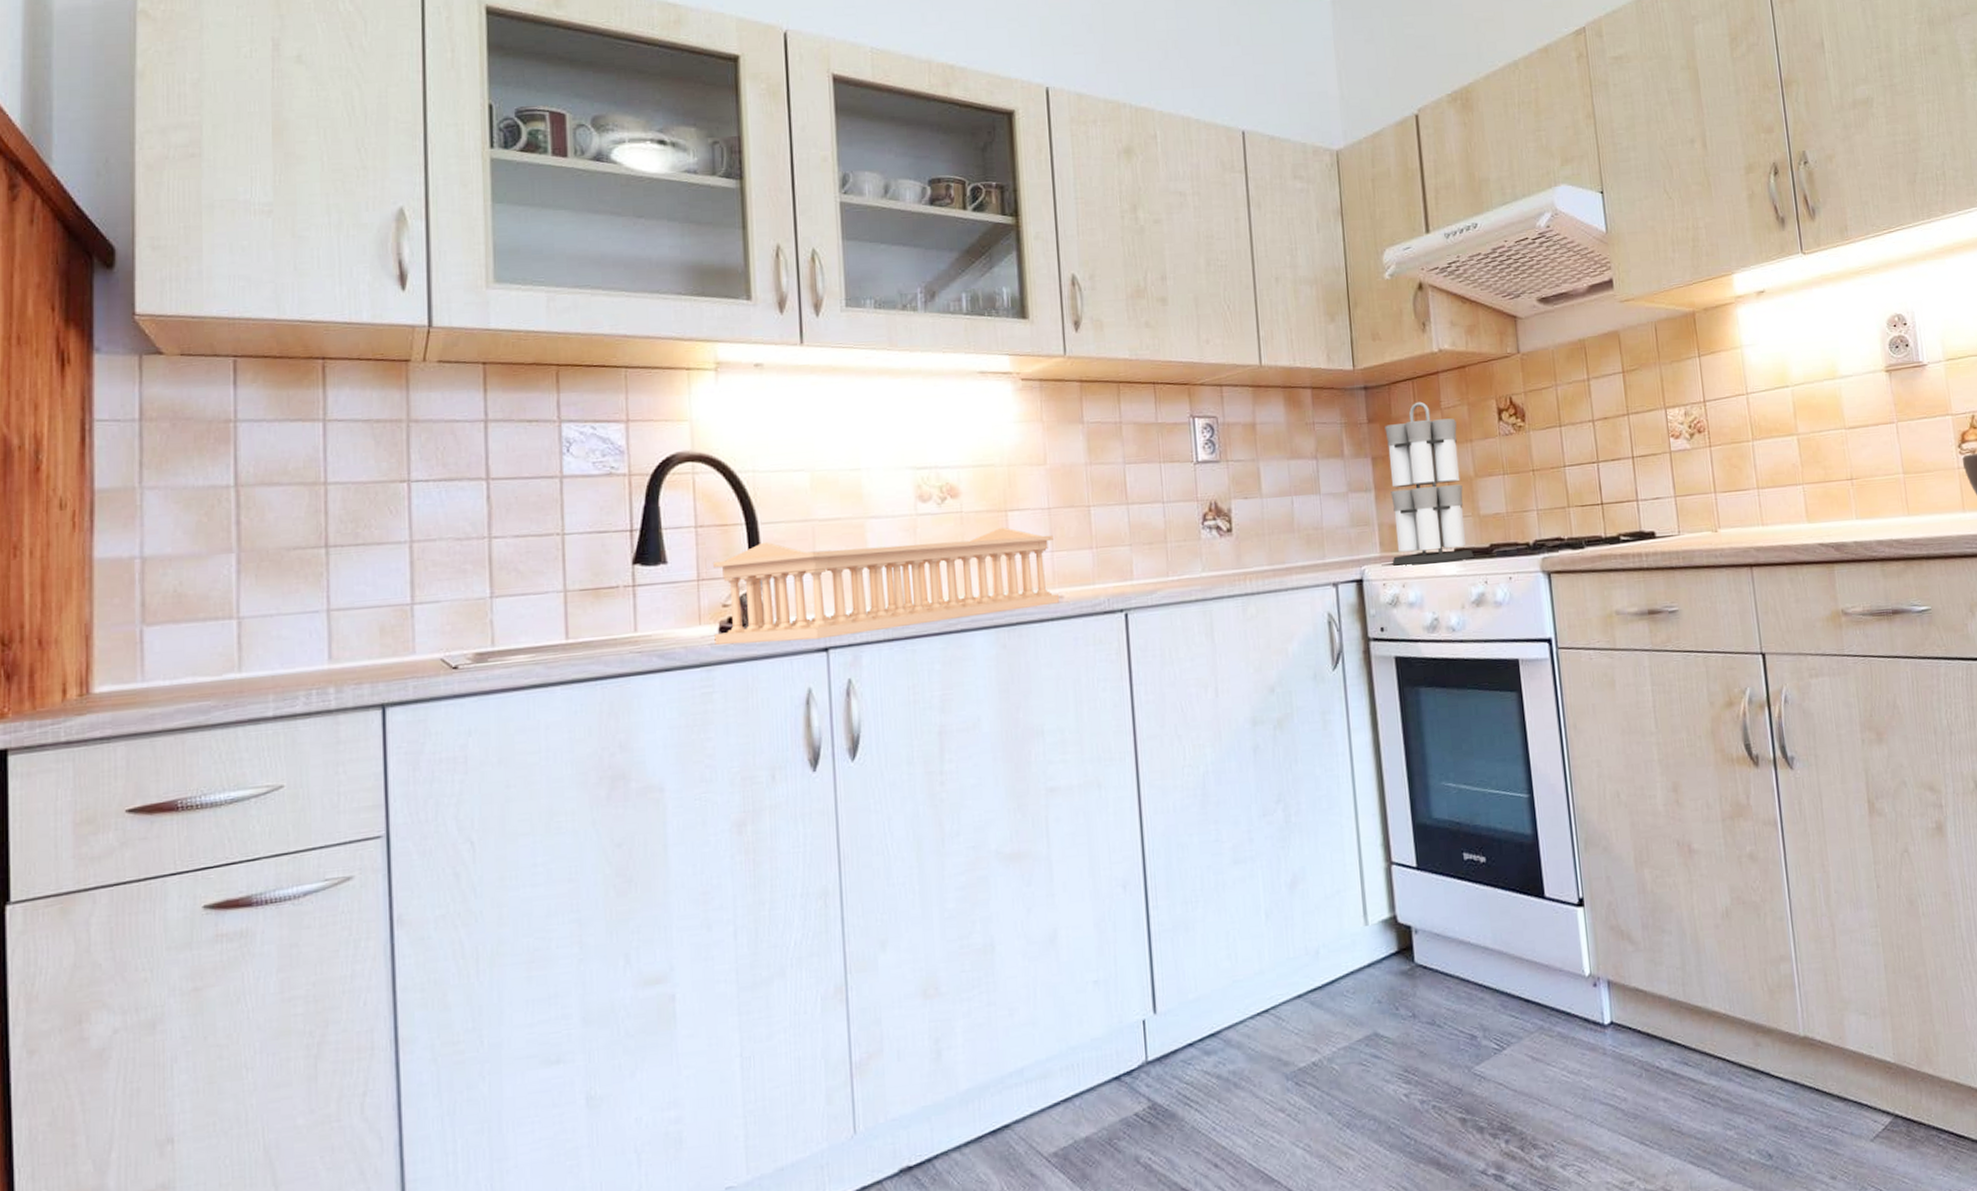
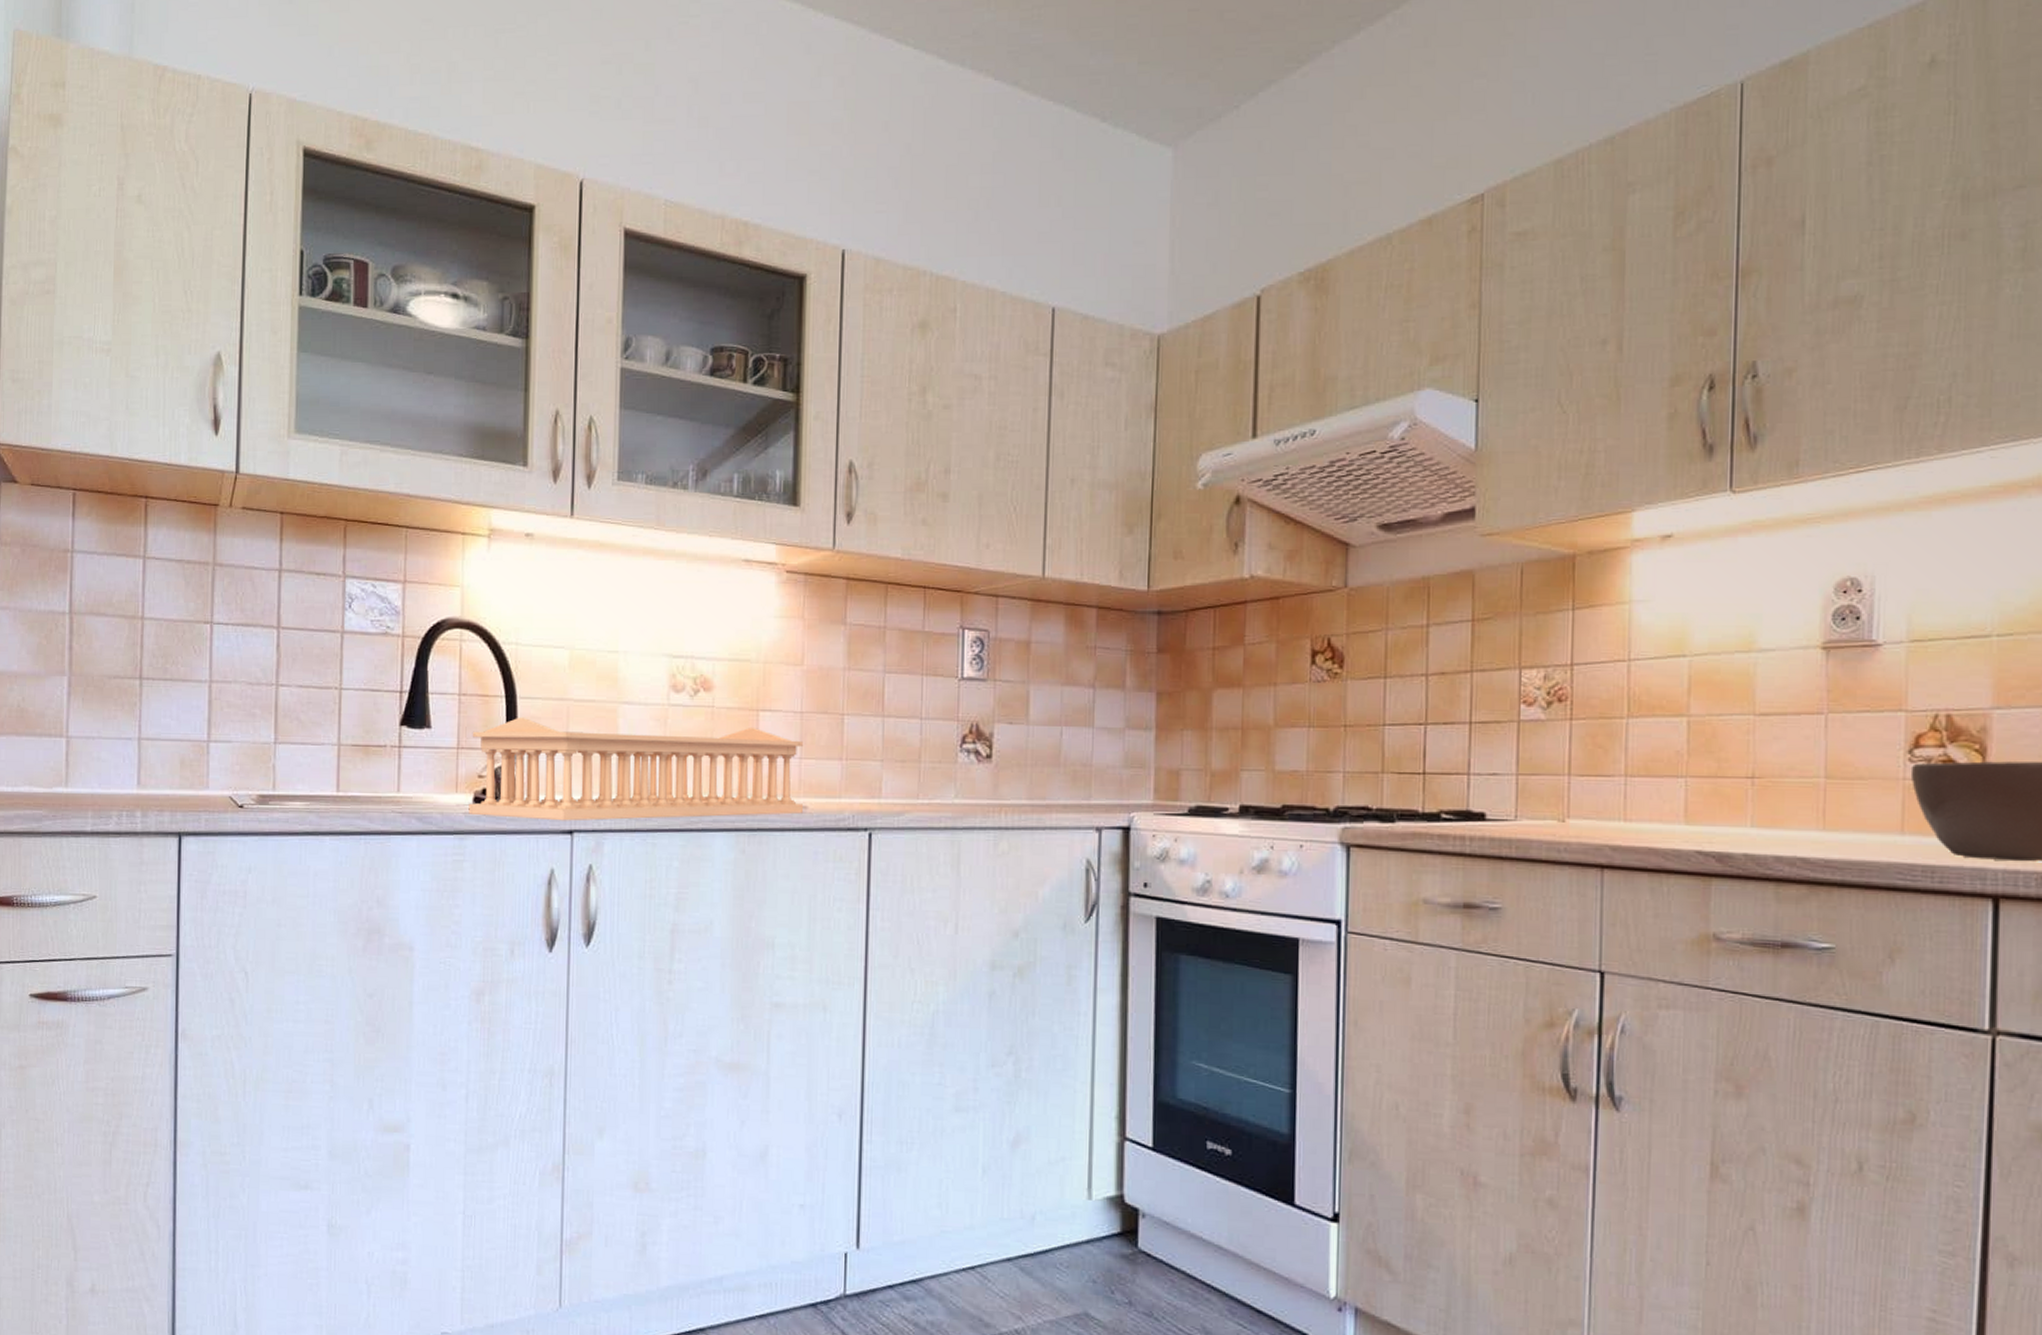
spice rack: present [1385,401,1474,566] -> none [1165,633,1262,819]

